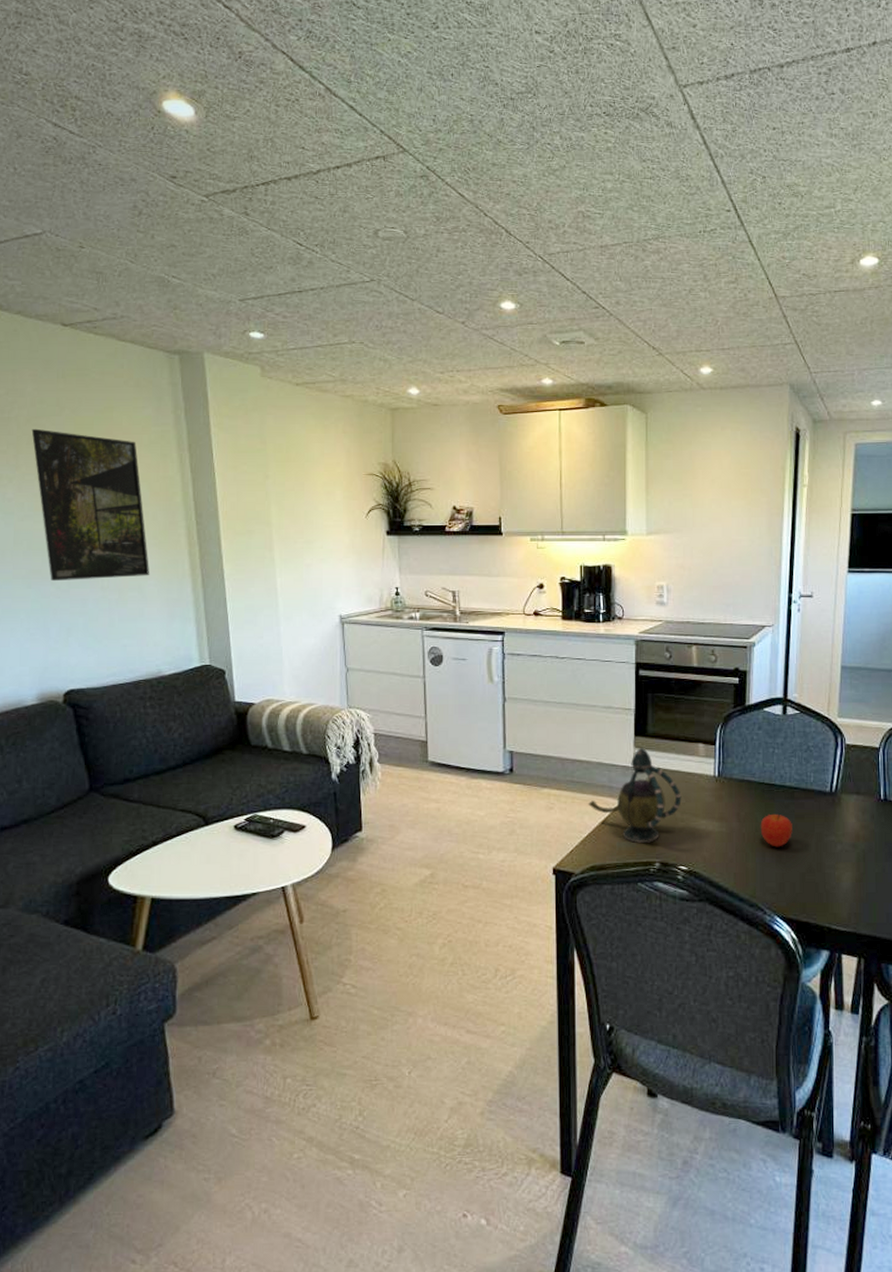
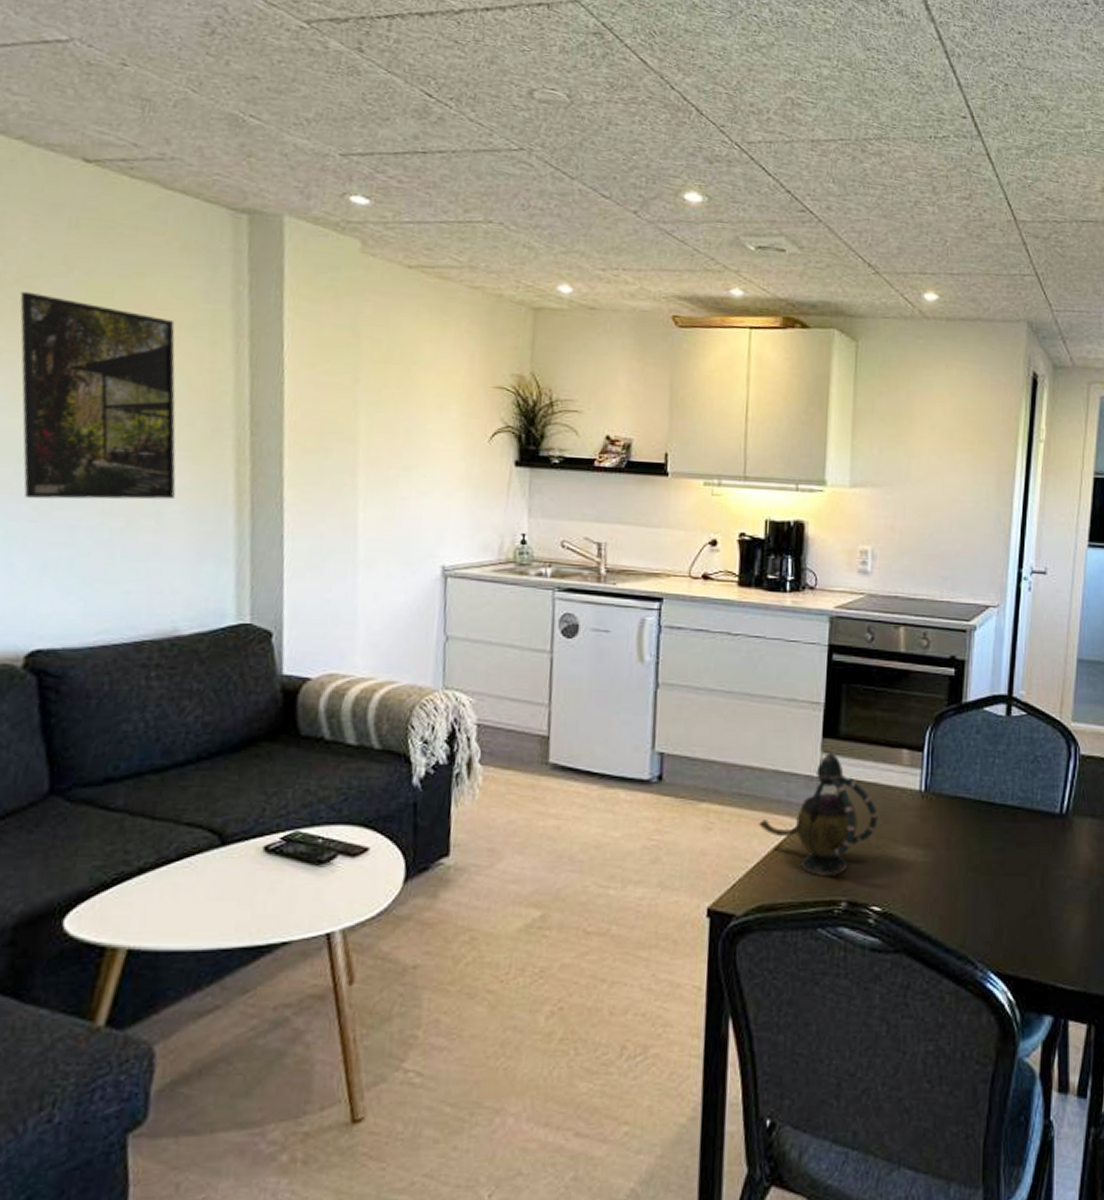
fruit: present [760,813,792,847] -> none [974,840,1013,883]

